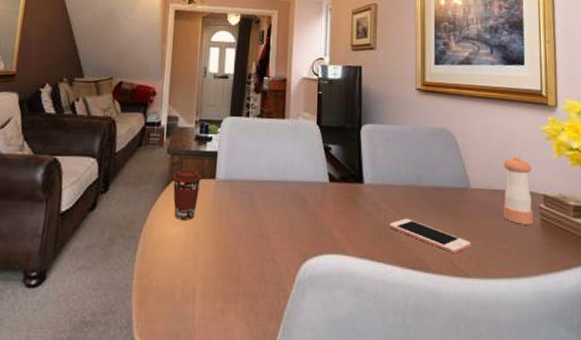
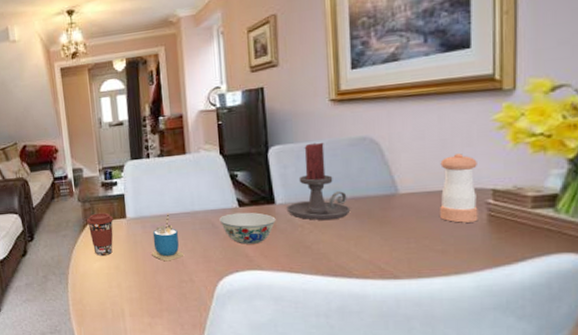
cup: none [236,179,270,235] -> present [152,213,185,262]
bowl: none [309,188,363,224] -> present [219,212,276,244]
candle holder: none [373,127,430,208] -> present [286,142,351,221]
cell phone: present [389,218,471,254] -> none [306,231,400,259]

